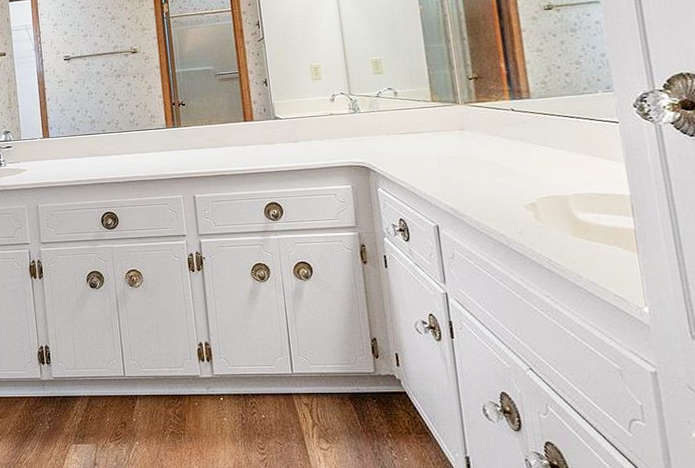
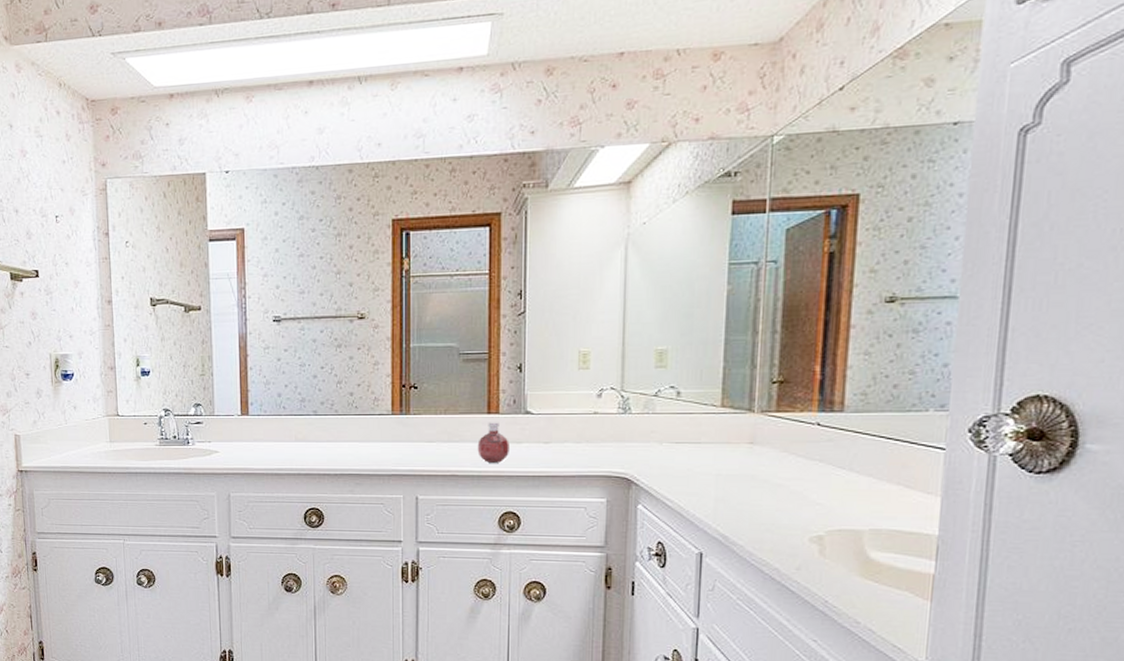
potion bottle: none [239,128,267,162] -> present [477,422,511,463]

